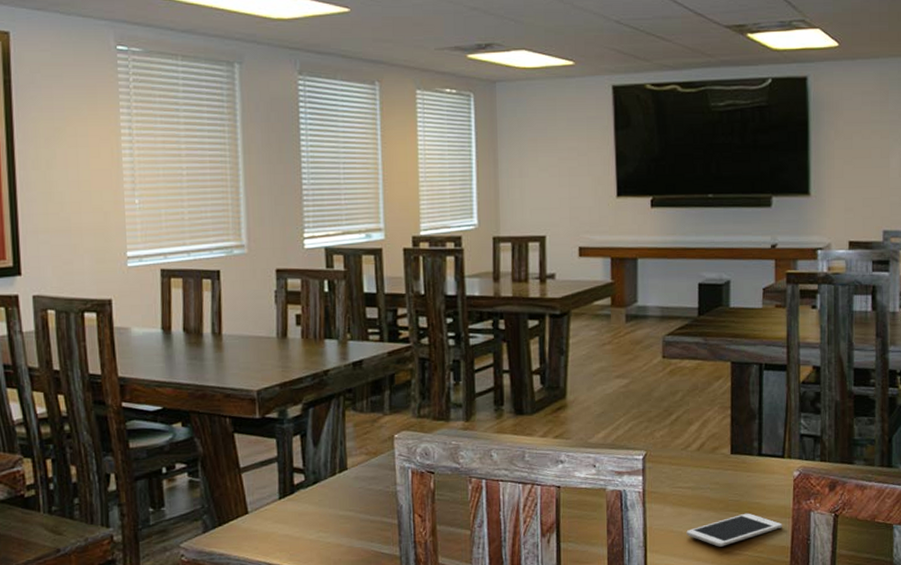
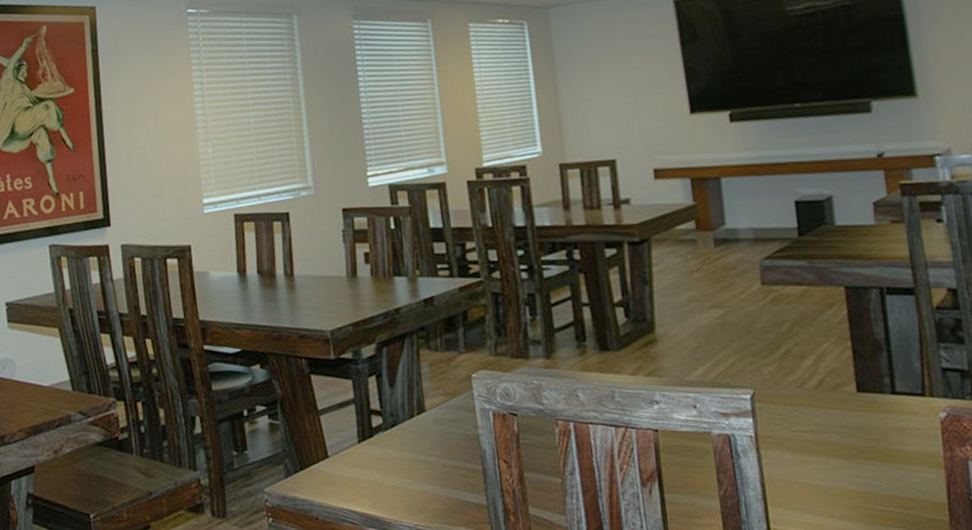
cell phone: present [686,513,782,547] -> none [813,461,934,502]

